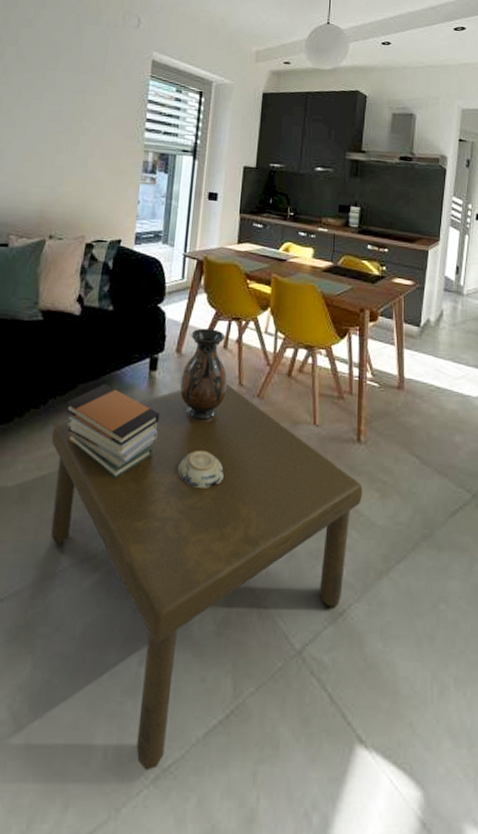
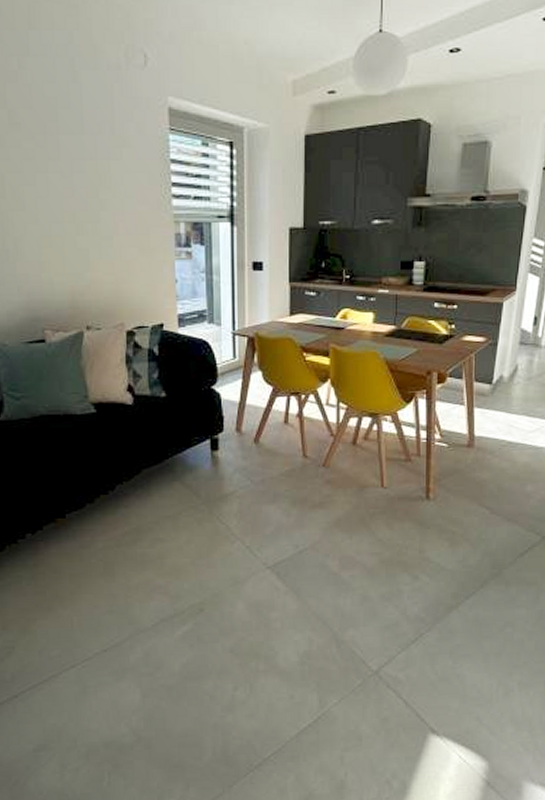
coffee table: present [50,383,363,771] -> none [124,456,433,761]
book stack: present [65,383,161,479] -> none [133,466,228,549]
decorative bowl: present [177,449,224,490] -> none [250,518,295,552]
vase: present [179,328,228,423] -> none [243,406,292,495]

